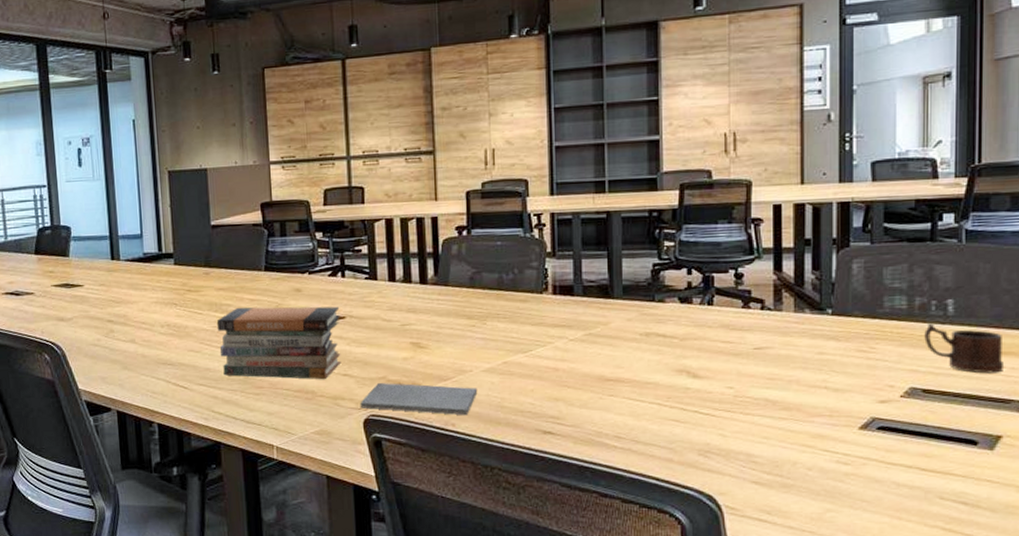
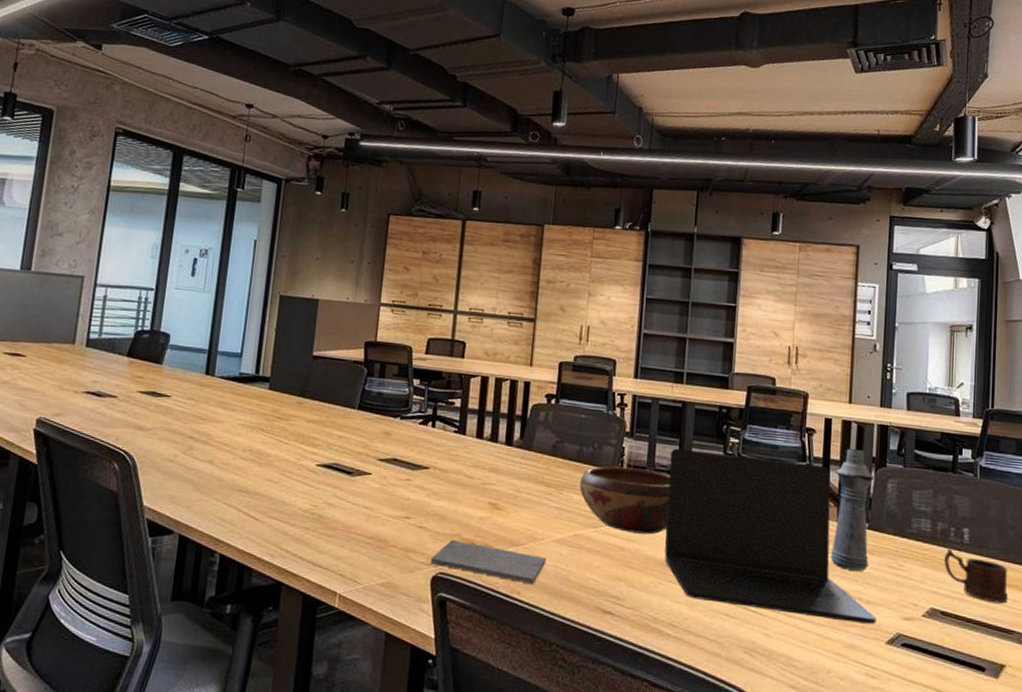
book stack: present [216,306,341,379] -> none [298,442,426,529]
decorative bowl: none [503,287,602,353] -> present [579,466,671,535]
laptop: none [599,255,846,412] -> present [664,448,877,624]
bottle: none [788,232,836,360] -> present [830,448,874,571]

